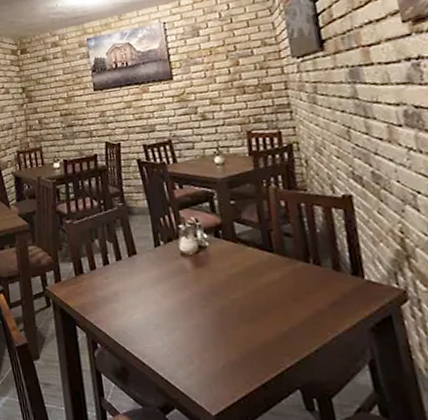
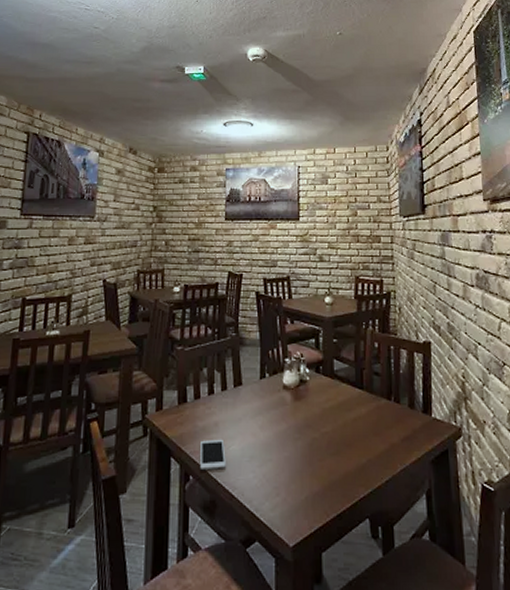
cell phone: none [103,308,132,337] -> present [200,439,226,469]

